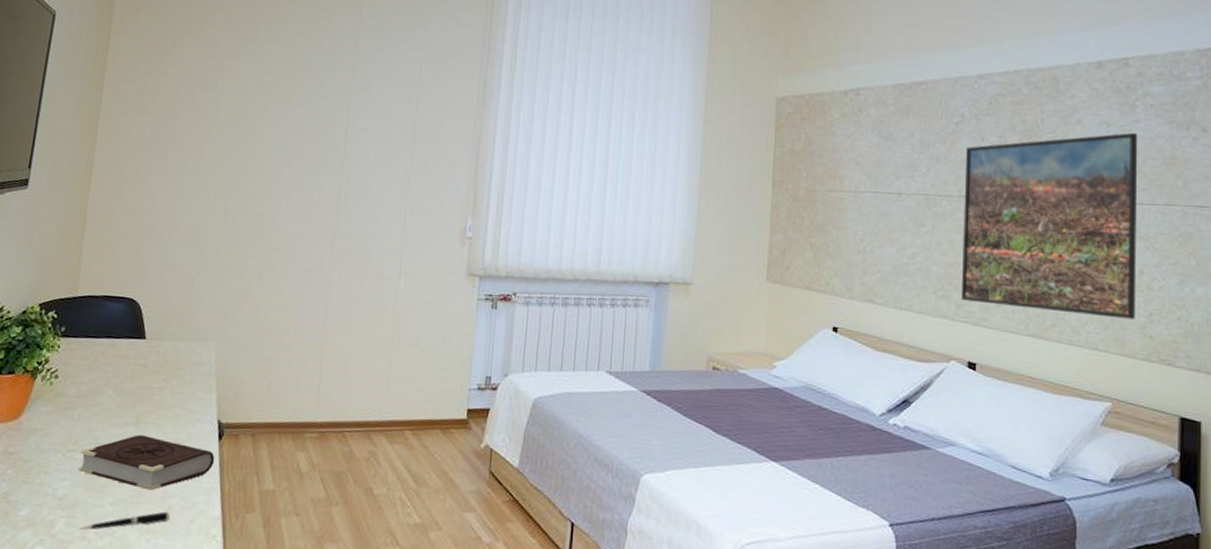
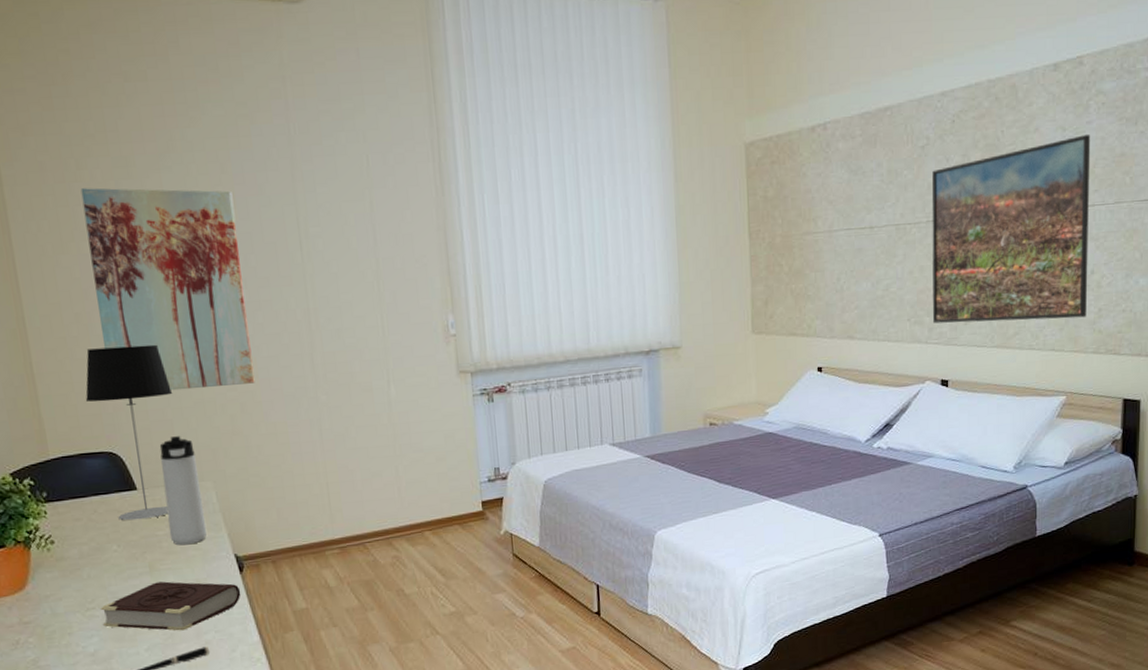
table lamp: none [121,200,202,369] -> present [85,344,173,521]
wall art: none [152,61,297,255] -> present [80,188,255,391]
thermos bottle: none [163,293,207,402] -> present [159,436,208,546]

